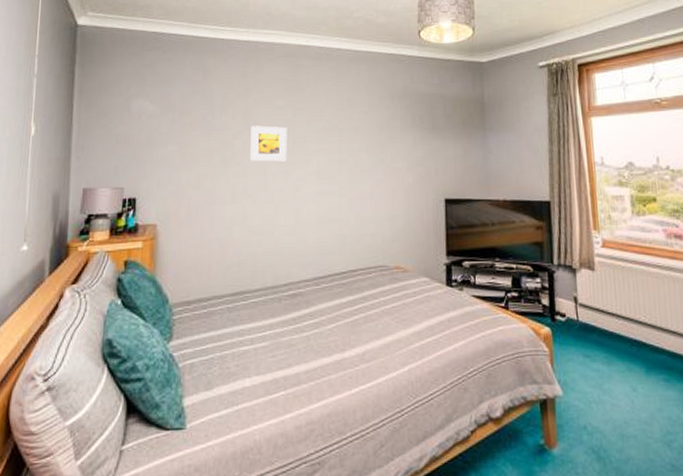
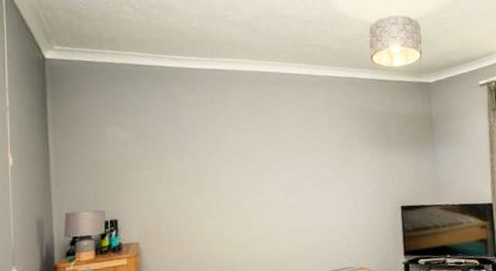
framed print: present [250,125,288,162] -> none [221,148,257,181]

